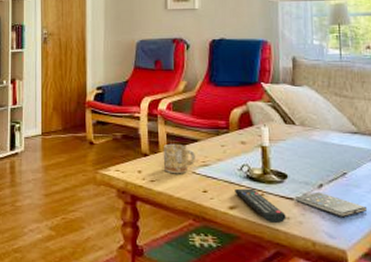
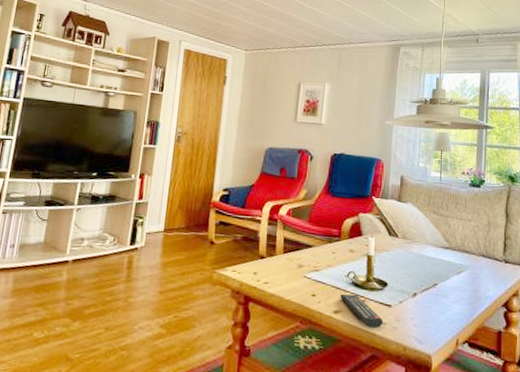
mug: present [163,143,195,173] -> none [277,247,308,277]
smartphone: present [295,191,368,218] -> none [392,300,452,325]

